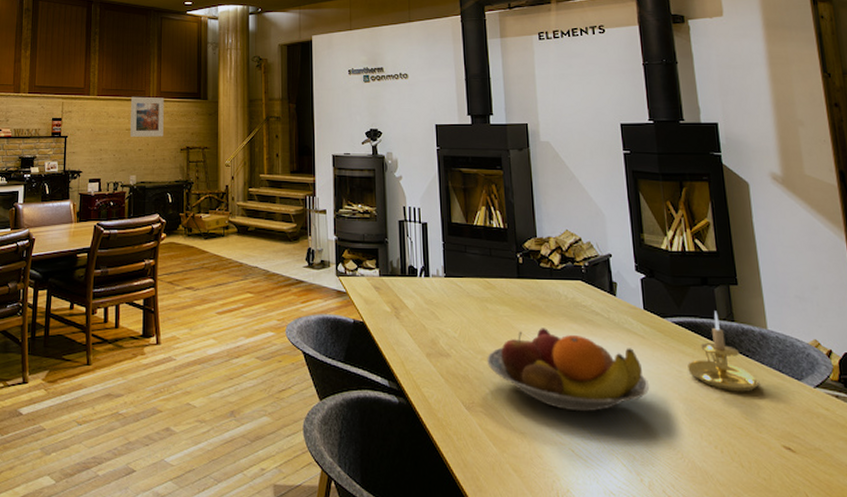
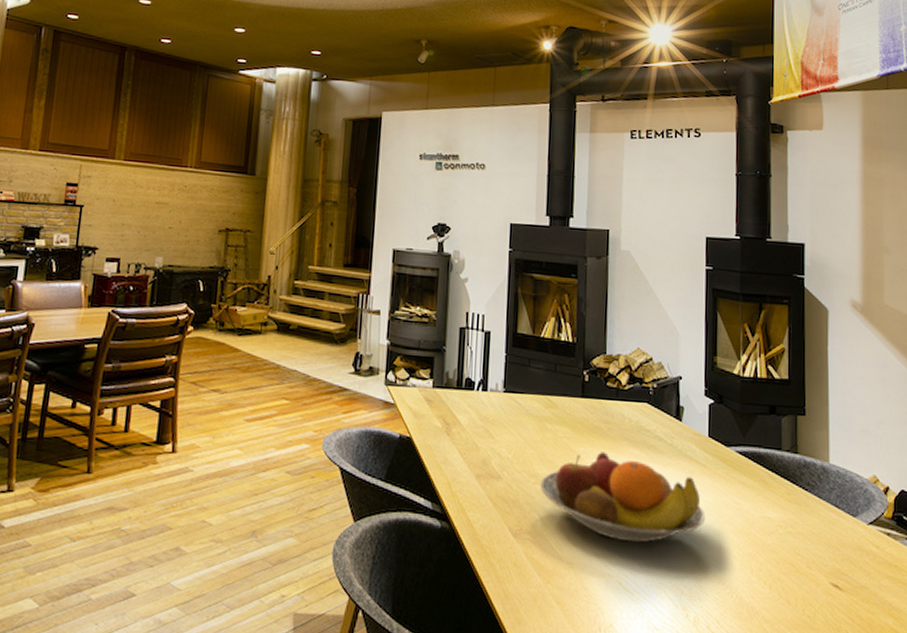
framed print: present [130,96,164,137] -> none [160,164,204,215]
candle holder: present [688,310,760,393] -> none [746,441,816,528]

